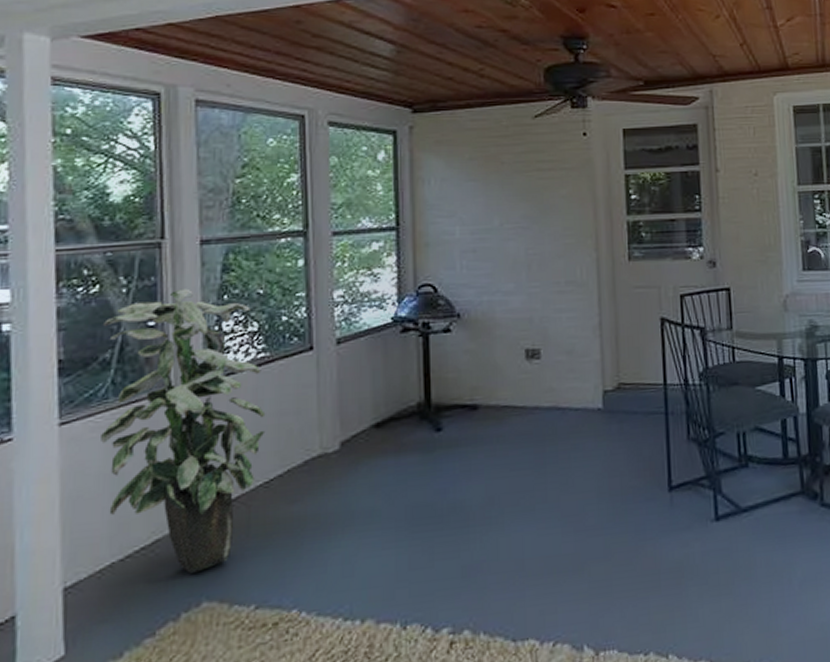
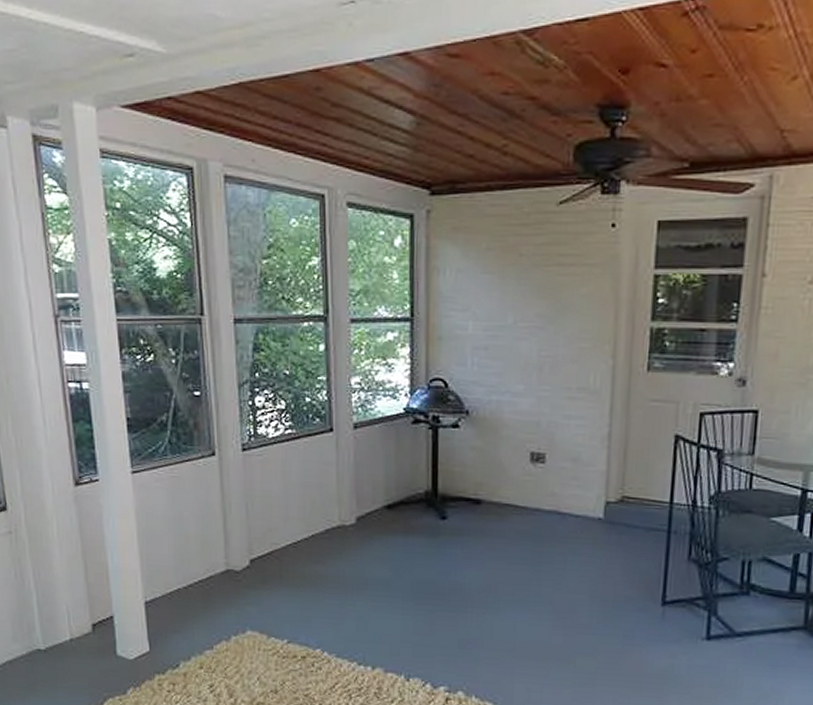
indoor plant: present [101,288,266,573] -> none [158,364,293,607]

